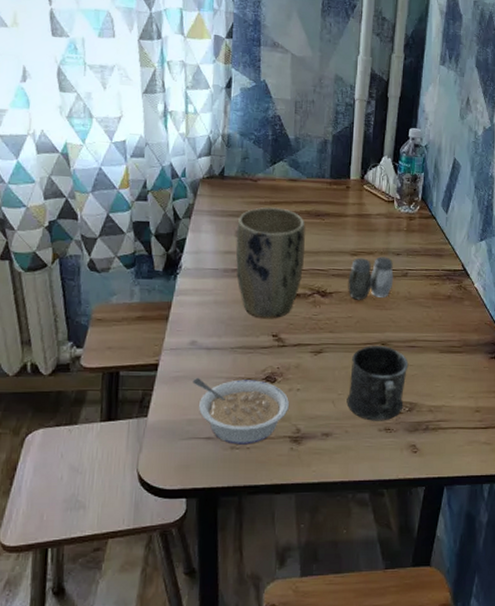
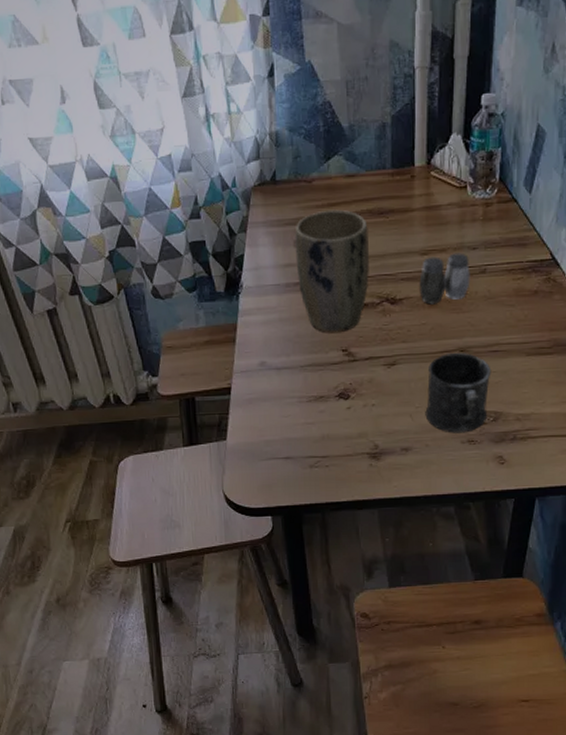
legume: present [192,377,290,445] -> none [266,397,366,463]

